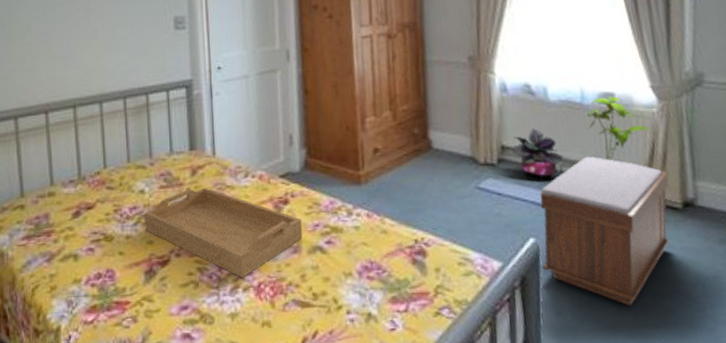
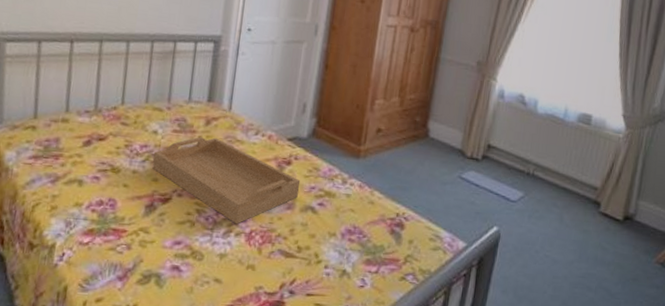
potted plant: present [512,128,564,180] -> none [497,134,538,180]
bench: present [540,156,670,307] -> none [499,165,619,294]
house plant: present [586,96,653,161] -> none [562,117,615,173]

